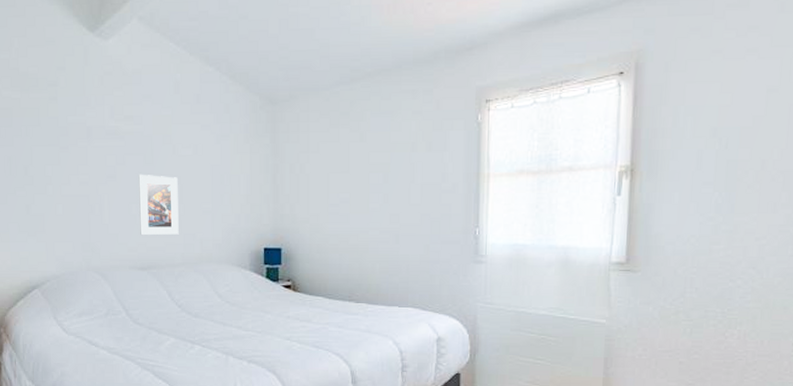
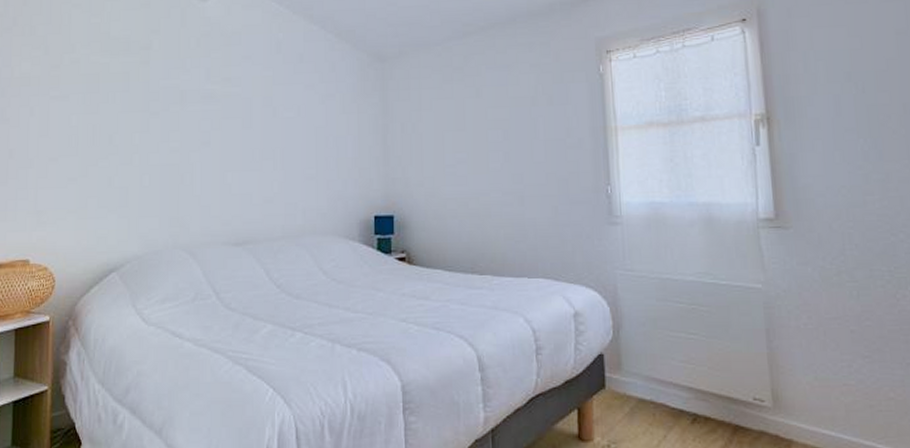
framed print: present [138,174,179,236] -> none [235,139,279,207]

